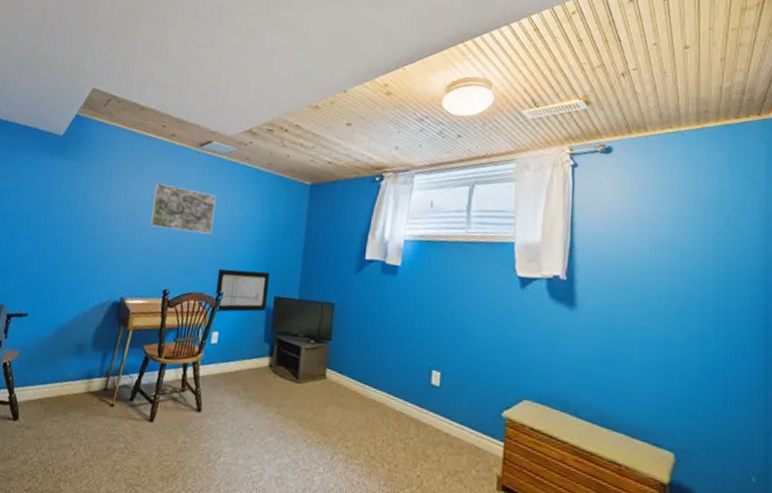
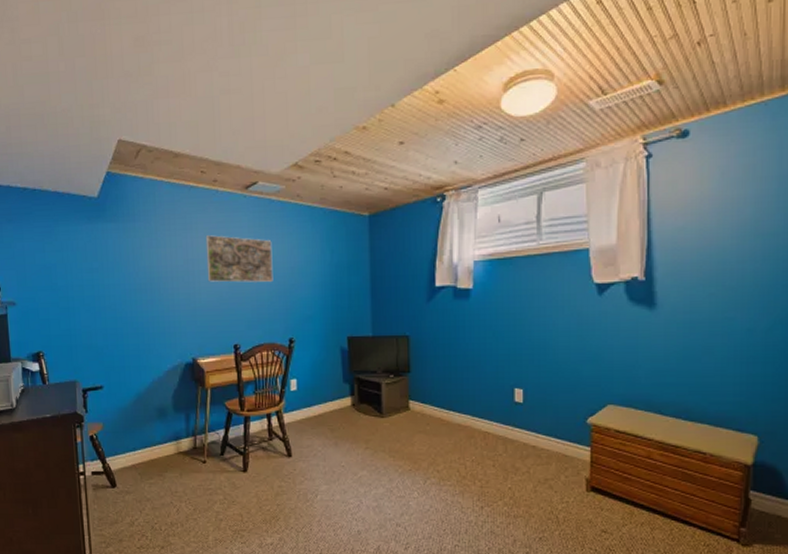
wall art: present [214,268,270,313] -> none [286,313,340,360]

